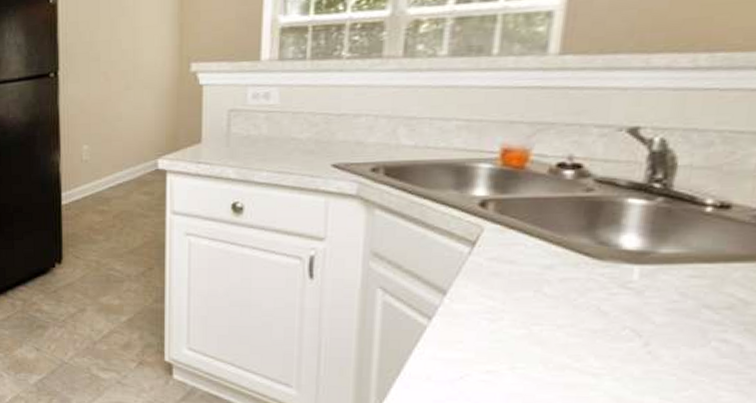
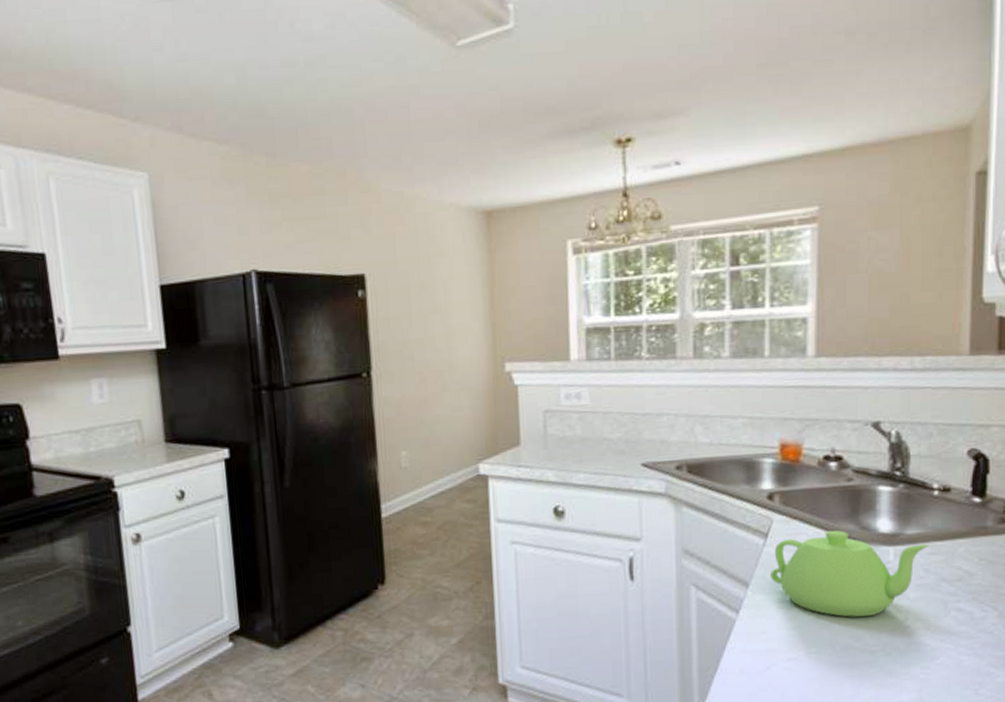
teapot: none [474,243,691,337] -> present [771,530,929,617]

